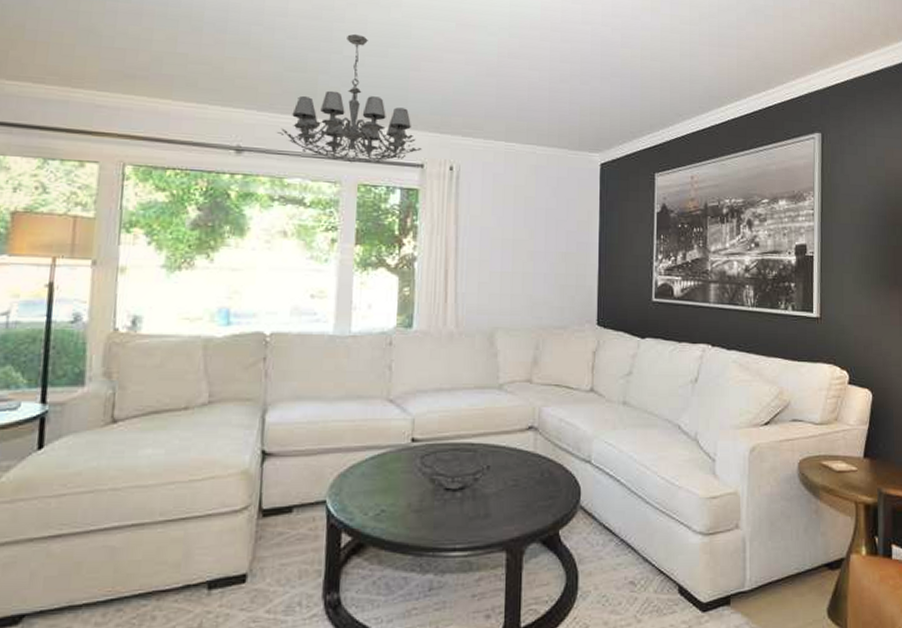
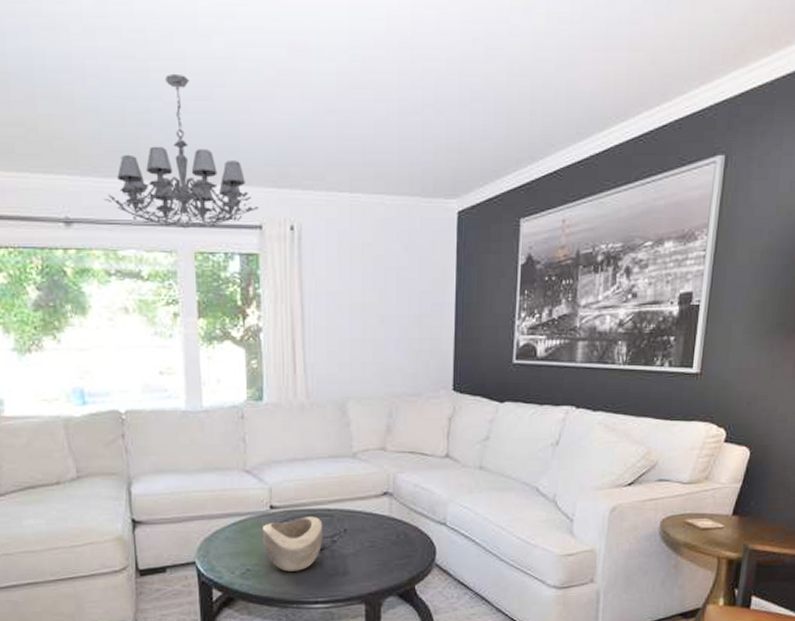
decorative bowl: none [400,451,465,513] -> present [262,516,323,571]

